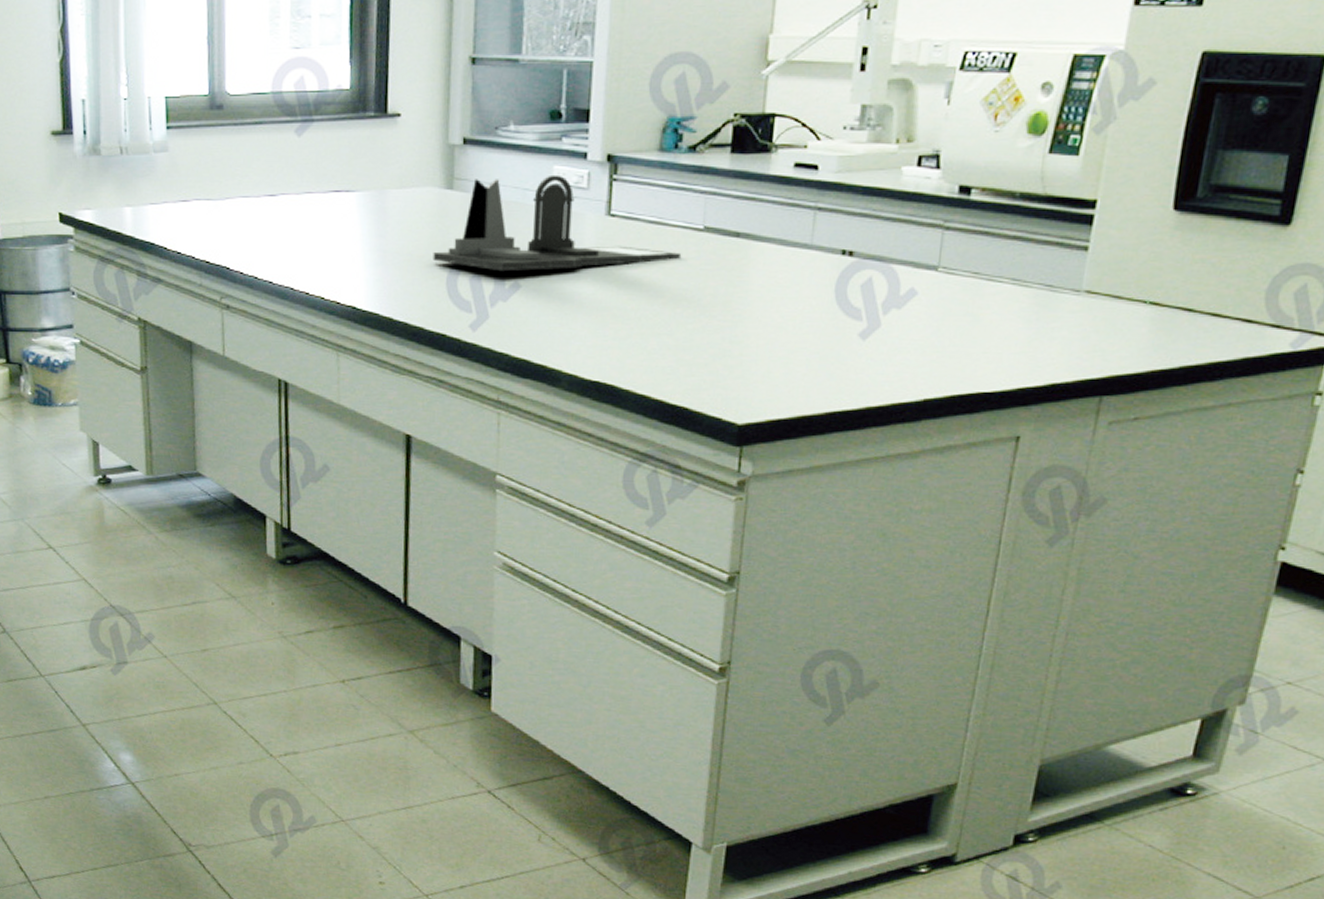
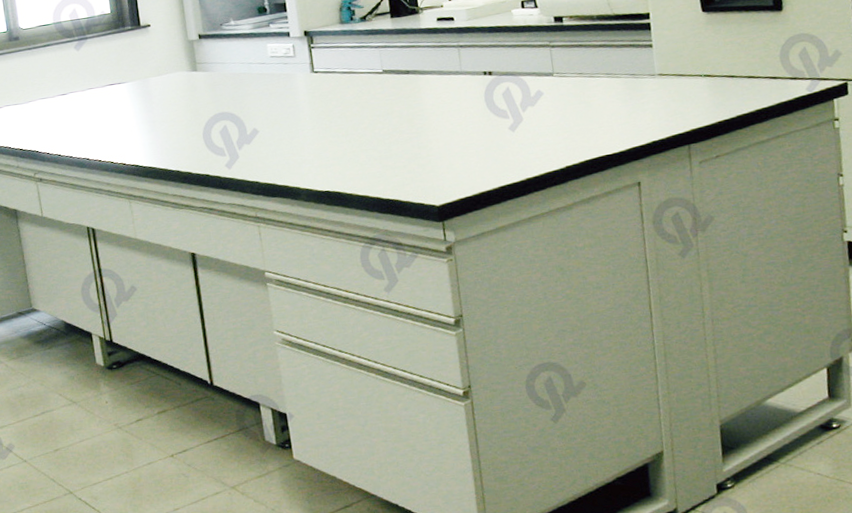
desk organizer: present [433,174,682,272] -> none [190,50,371,124]

